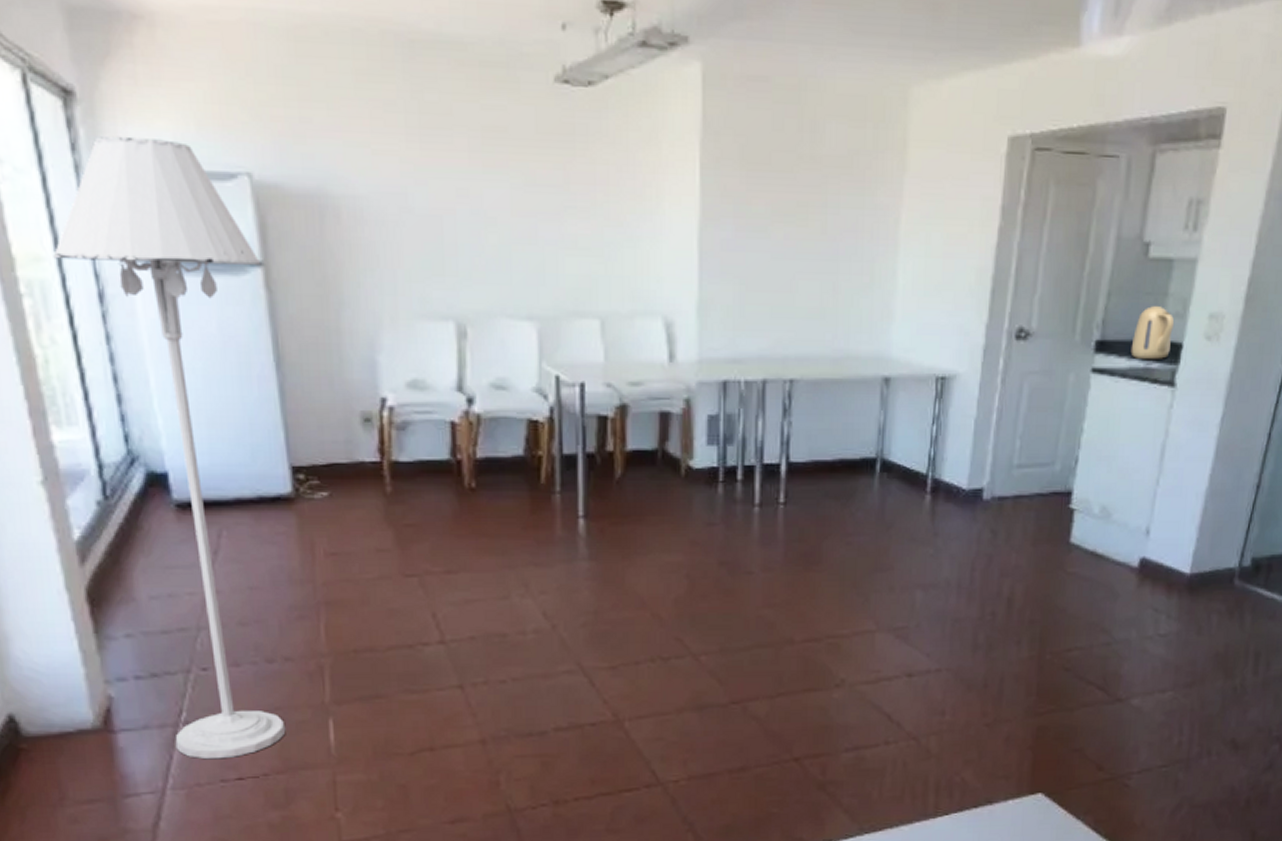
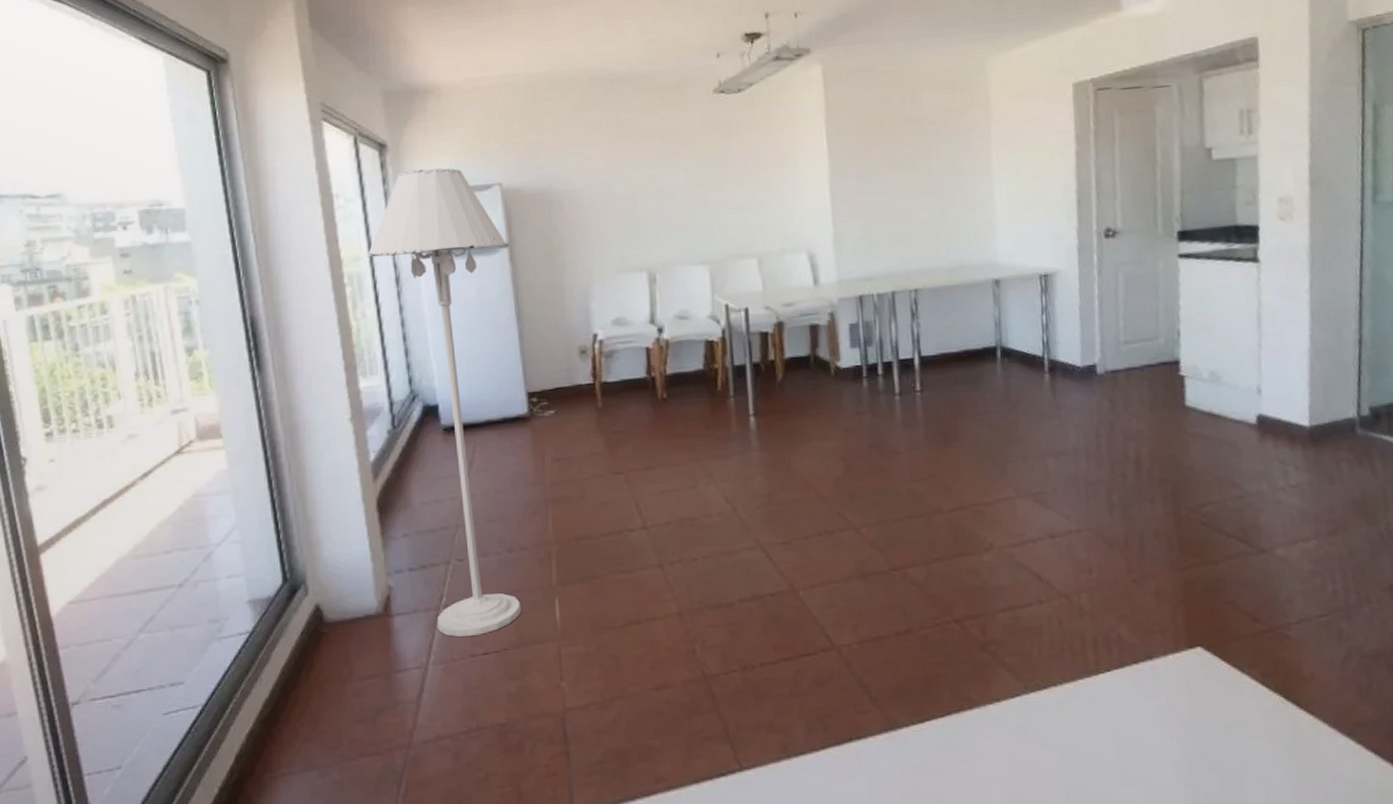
kettle: present [1130,305,1175,360] -> none [1210,196,1248,243]

